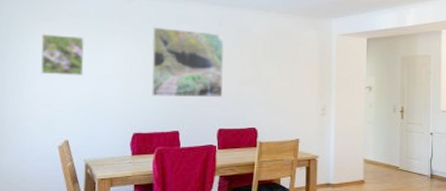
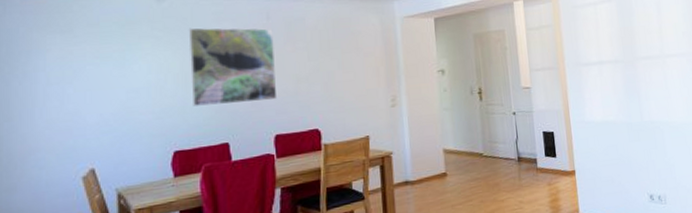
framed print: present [41,34,85,76] -> none [53,46,108,96]

